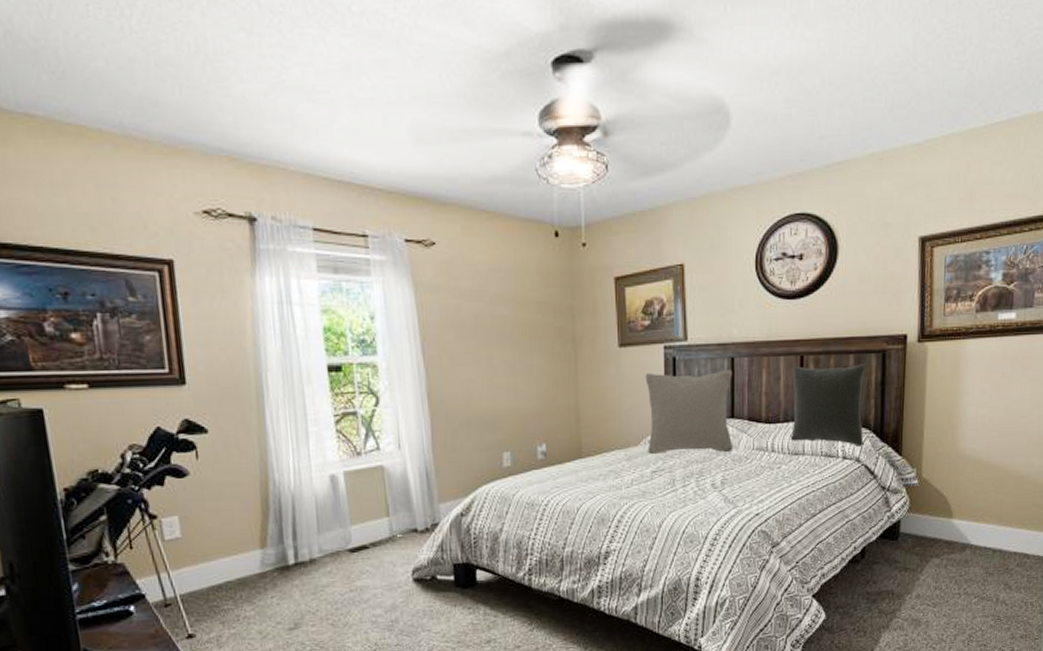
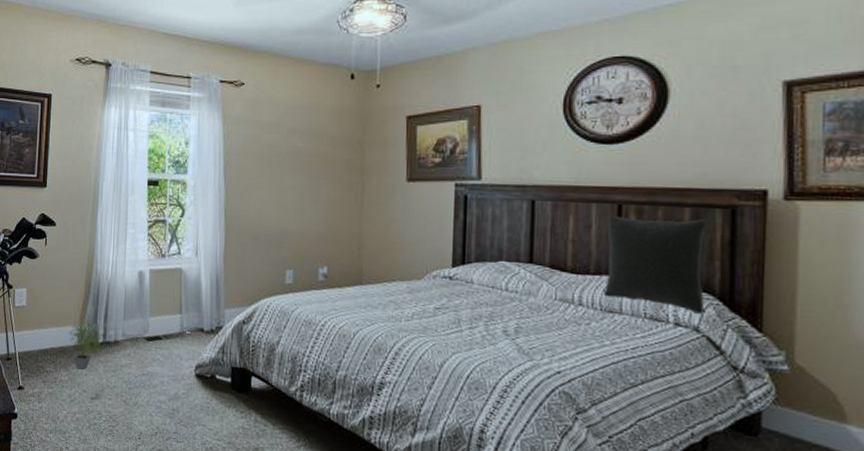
potted plant: none [247,540,298,600] -> present [68,319,105,370]
pillow: present [645,370,733,454] -> none [432,208,532,299]

